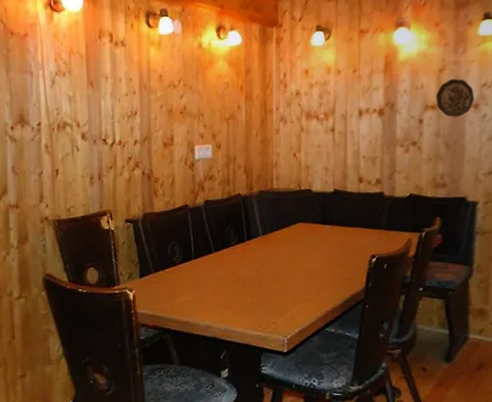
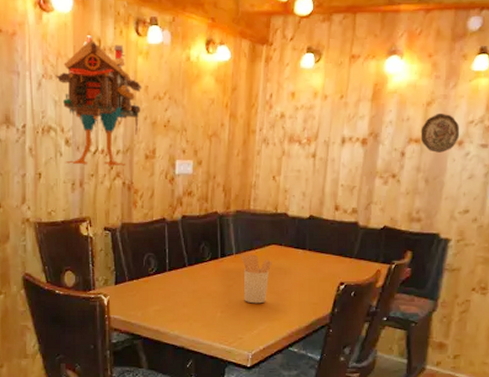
hut on chicken legs: none [69,31,157,159] -> present [56,35,142,167]
utensil holder: none [266,234,301,285] -> present [240,254,272,304]

